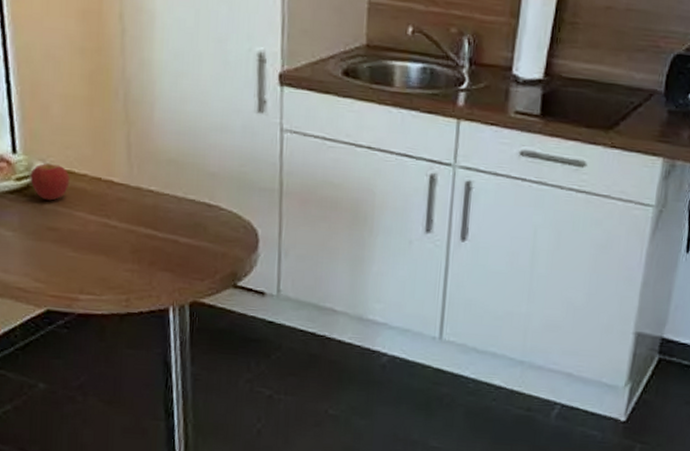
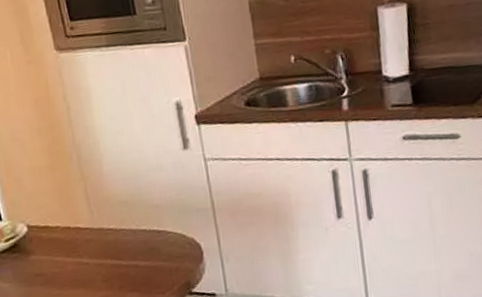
apple: present [30,164,70,201] -> none [15,223,47,253]

